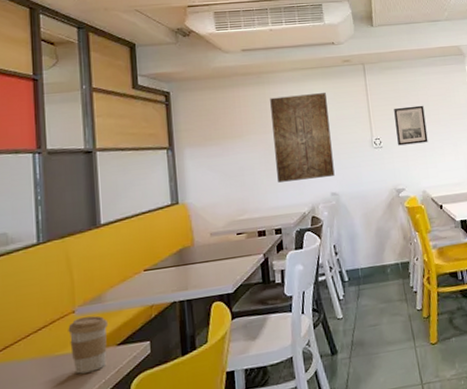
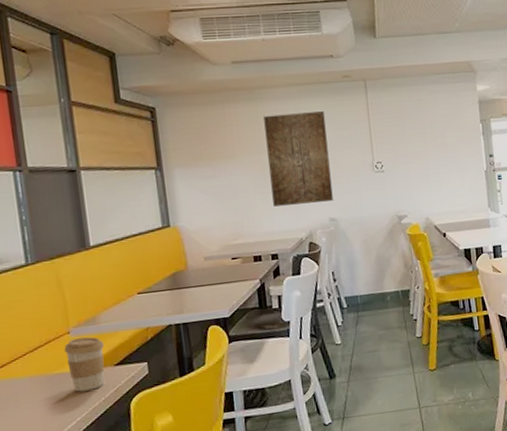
wall art: present [394,105,428,146] -> none [397,127,433,170]

